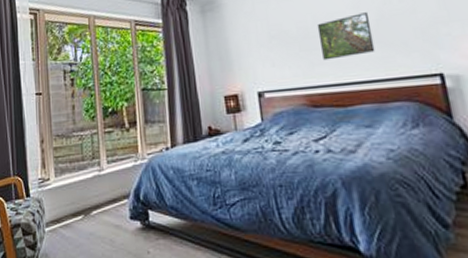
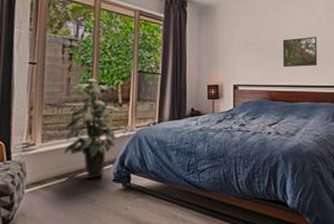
indoor plant: none [73,102,130,216] -> present [64,78,120,179]

